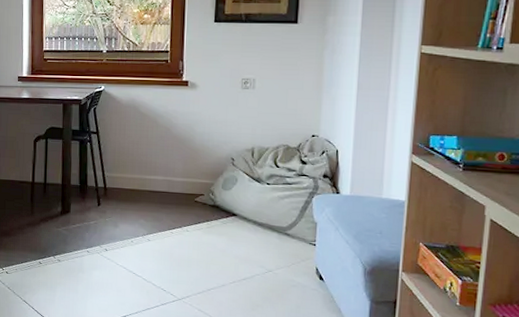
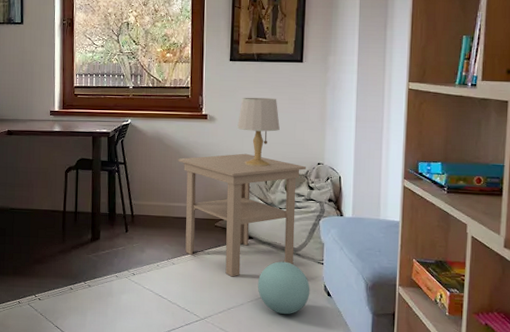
side table: none [155,123,299,256] -> present [177,153,307,277]
table lamp: none [221,62,270,138] -> present [237,97,280,167]
ball: none [240,241,300,298] -> present [257,261,310,314]

